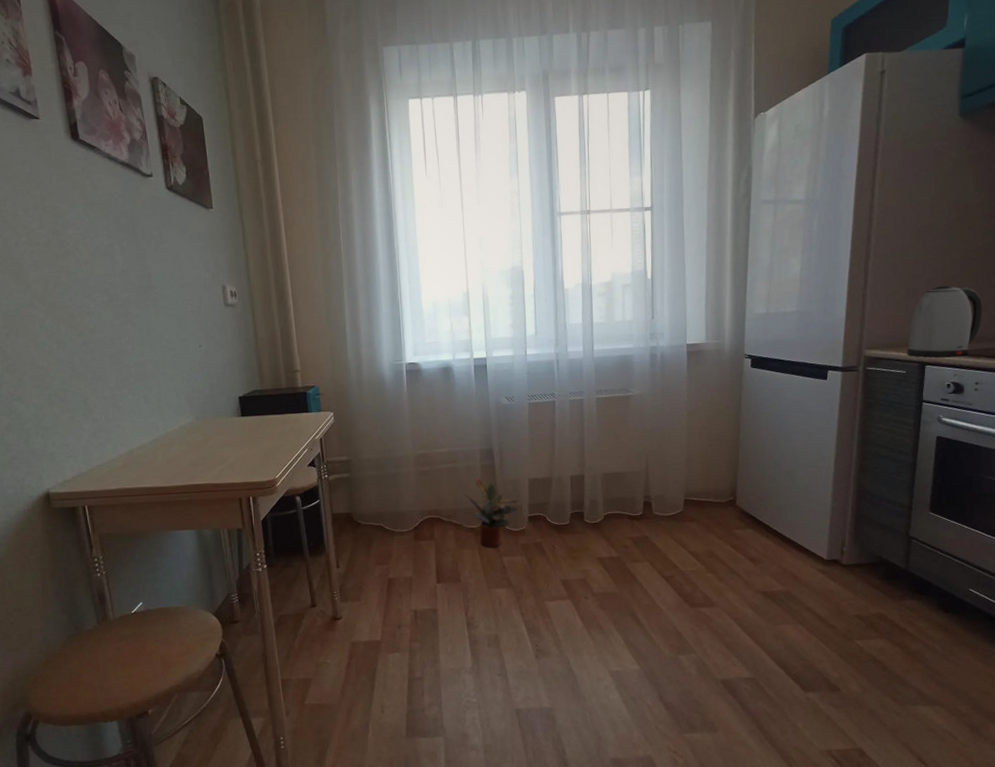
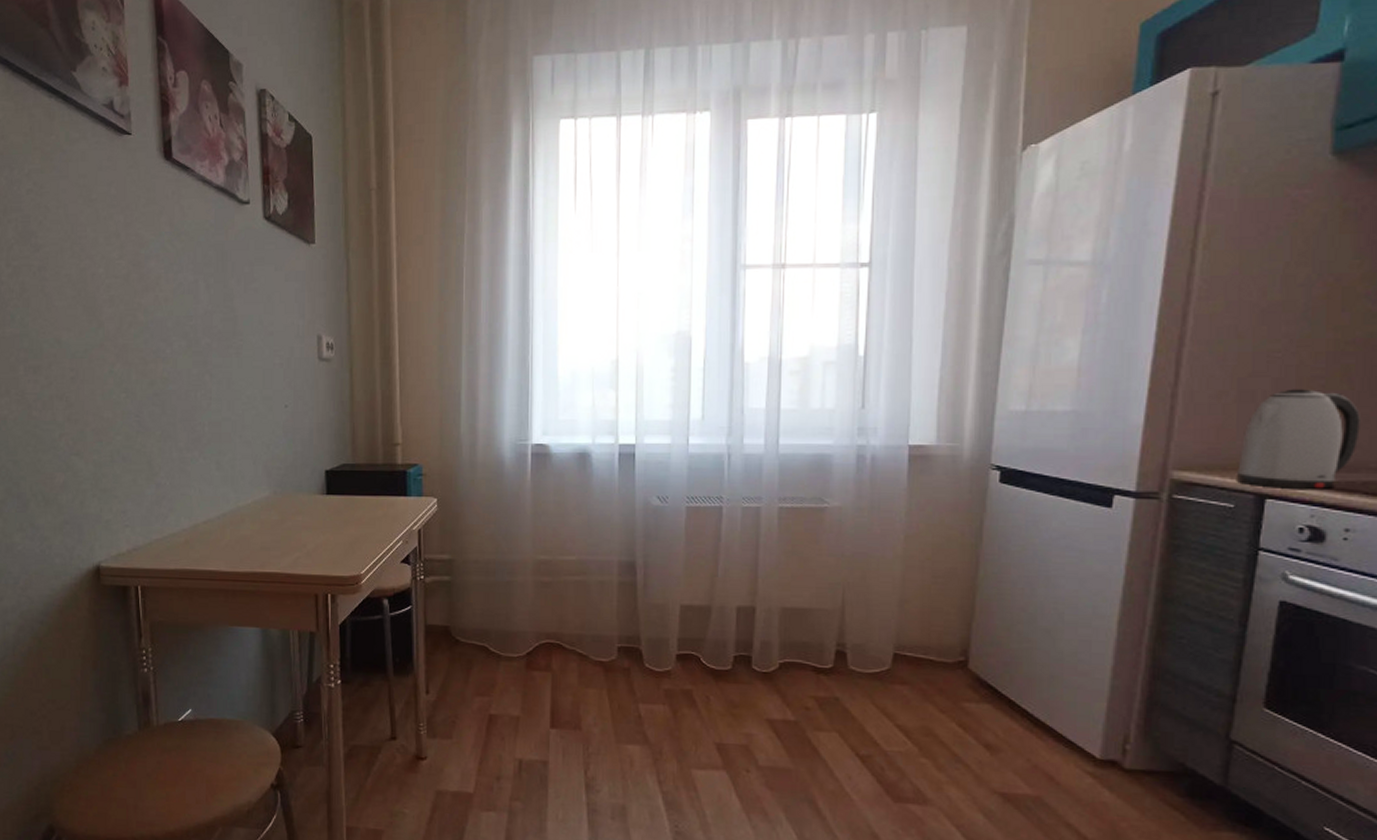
potted plant: present [463,477,520,548] -> none [593,597,666,690]

